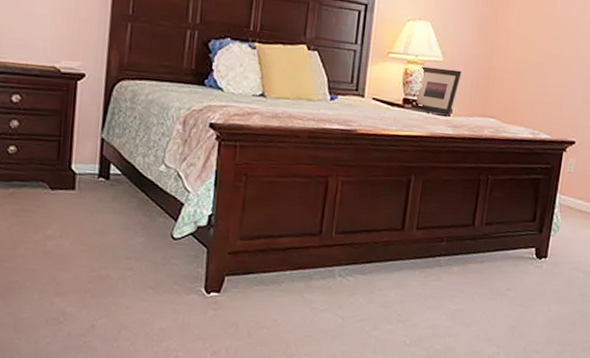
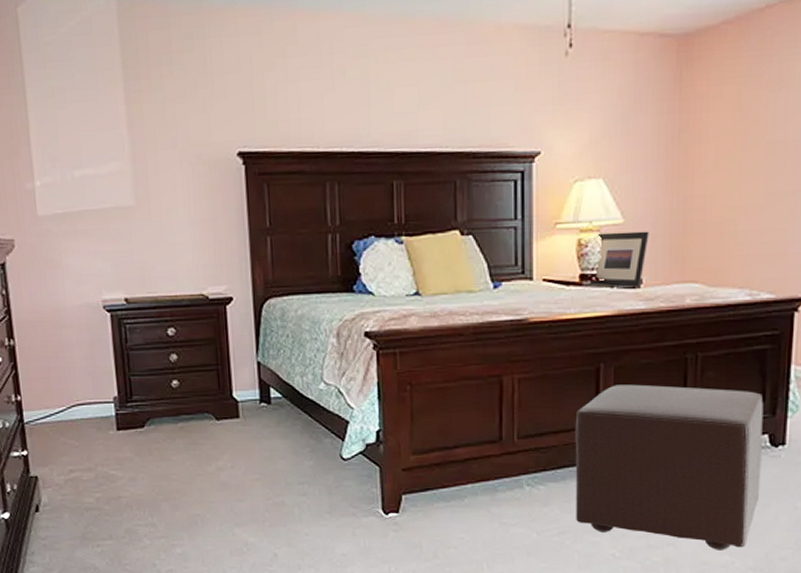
ottoman: none [377,195,534,343] -> present [575,384,764,550]

